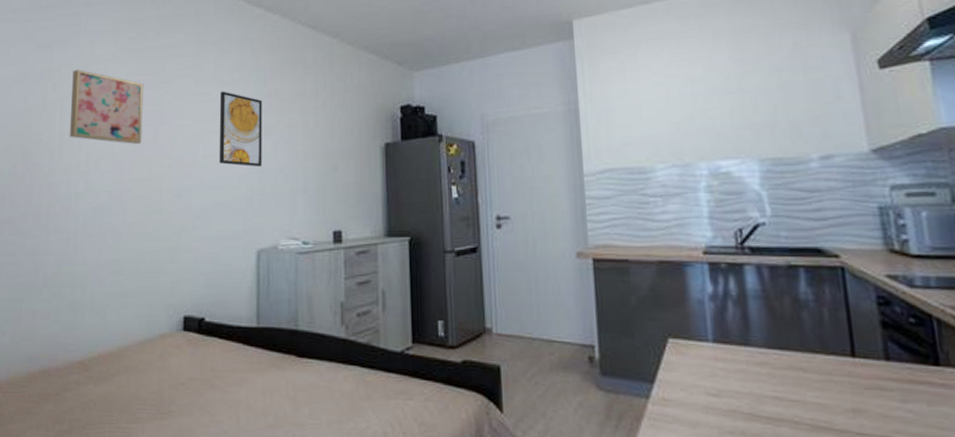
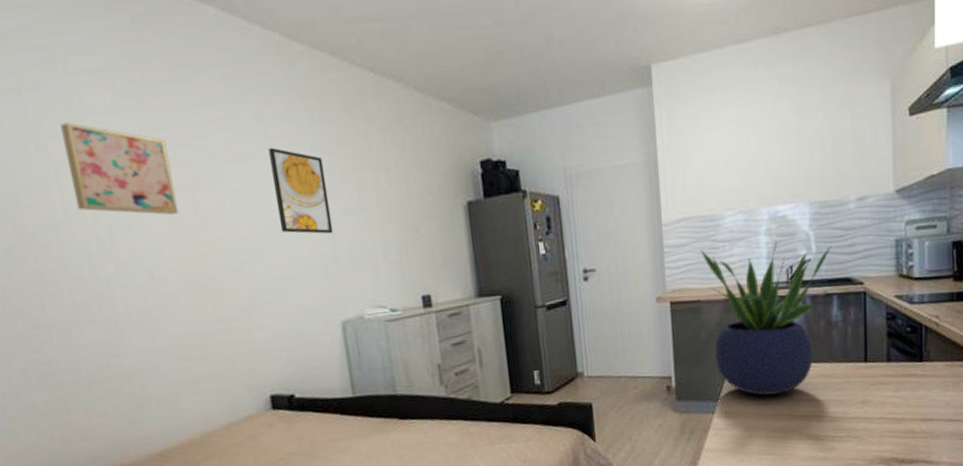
potted plant: none [627,199,792,384] -> present [700,241,832,396]

